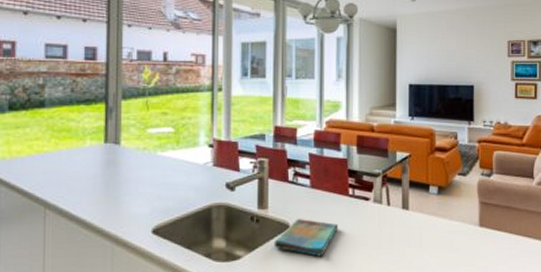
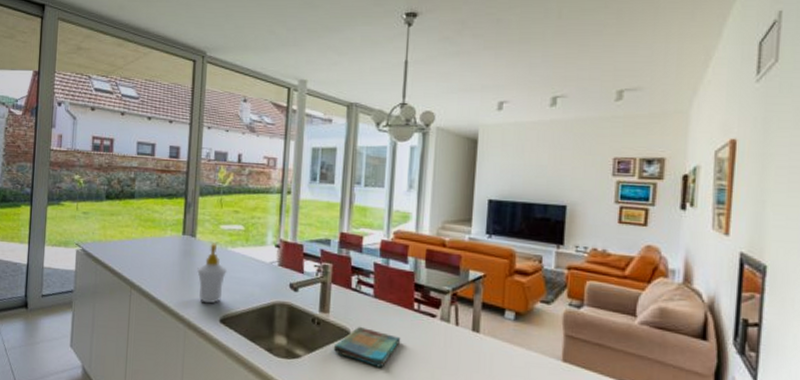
soap bottle: none [124,149,158,215] -> present [197,243,228,304]

